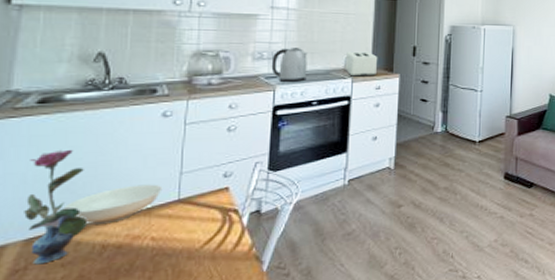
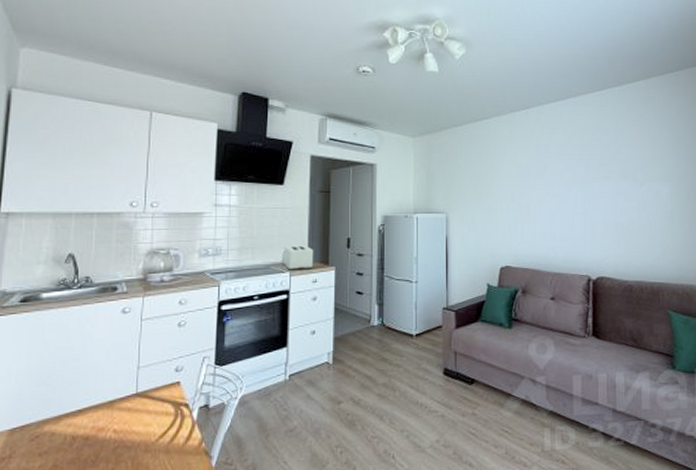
vase: present [24,149,88,265] -> none [9,345,61,454]
bowl: present [64,184,163,224] -> none [41,378,123,416]
kettle: present [271,48,308,82] -> none [216,243,248,277]

